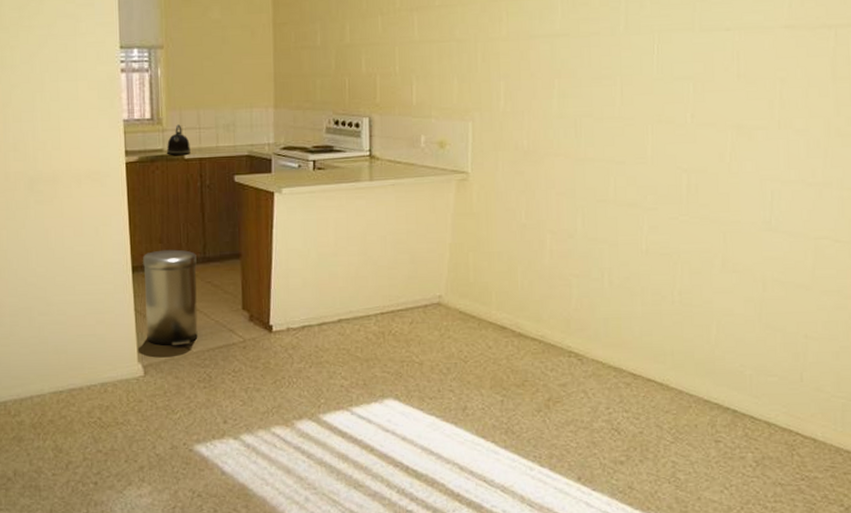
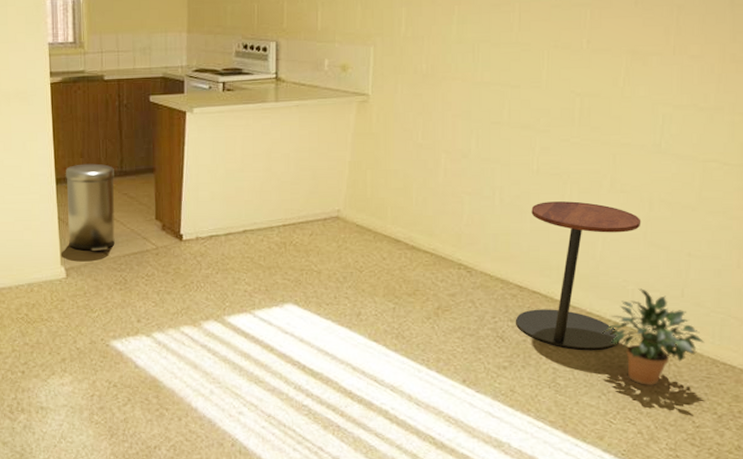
kettle: present [166,124,190,155] -> none [87,47,109,76]
side table: none [631,282,756,441] -> present [516,201,641,350]
potted plant: none [724,373,827,477] -> present [605,289,705,385]

